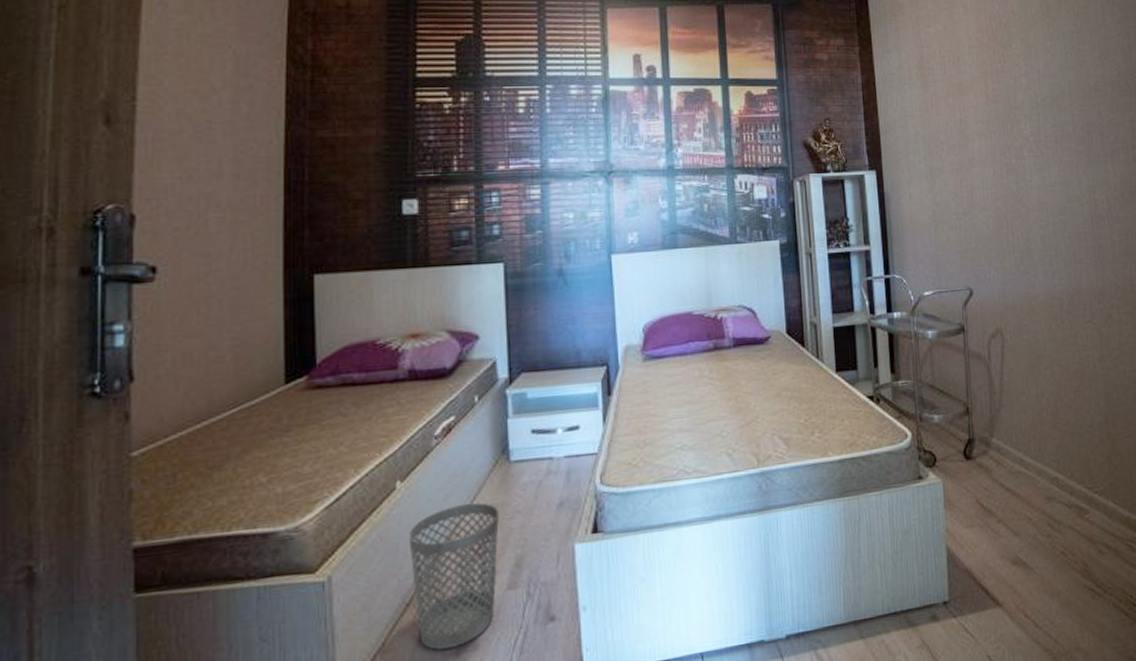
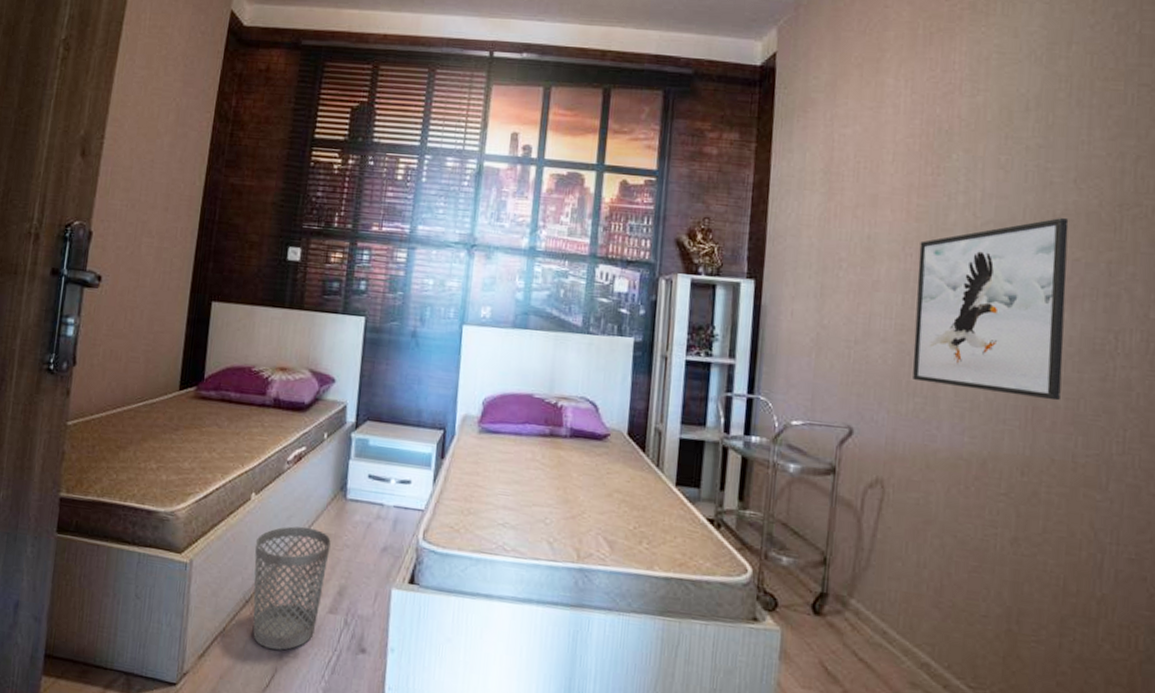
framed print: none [999,89,1115,239] -> present [912,218,1069,401]

